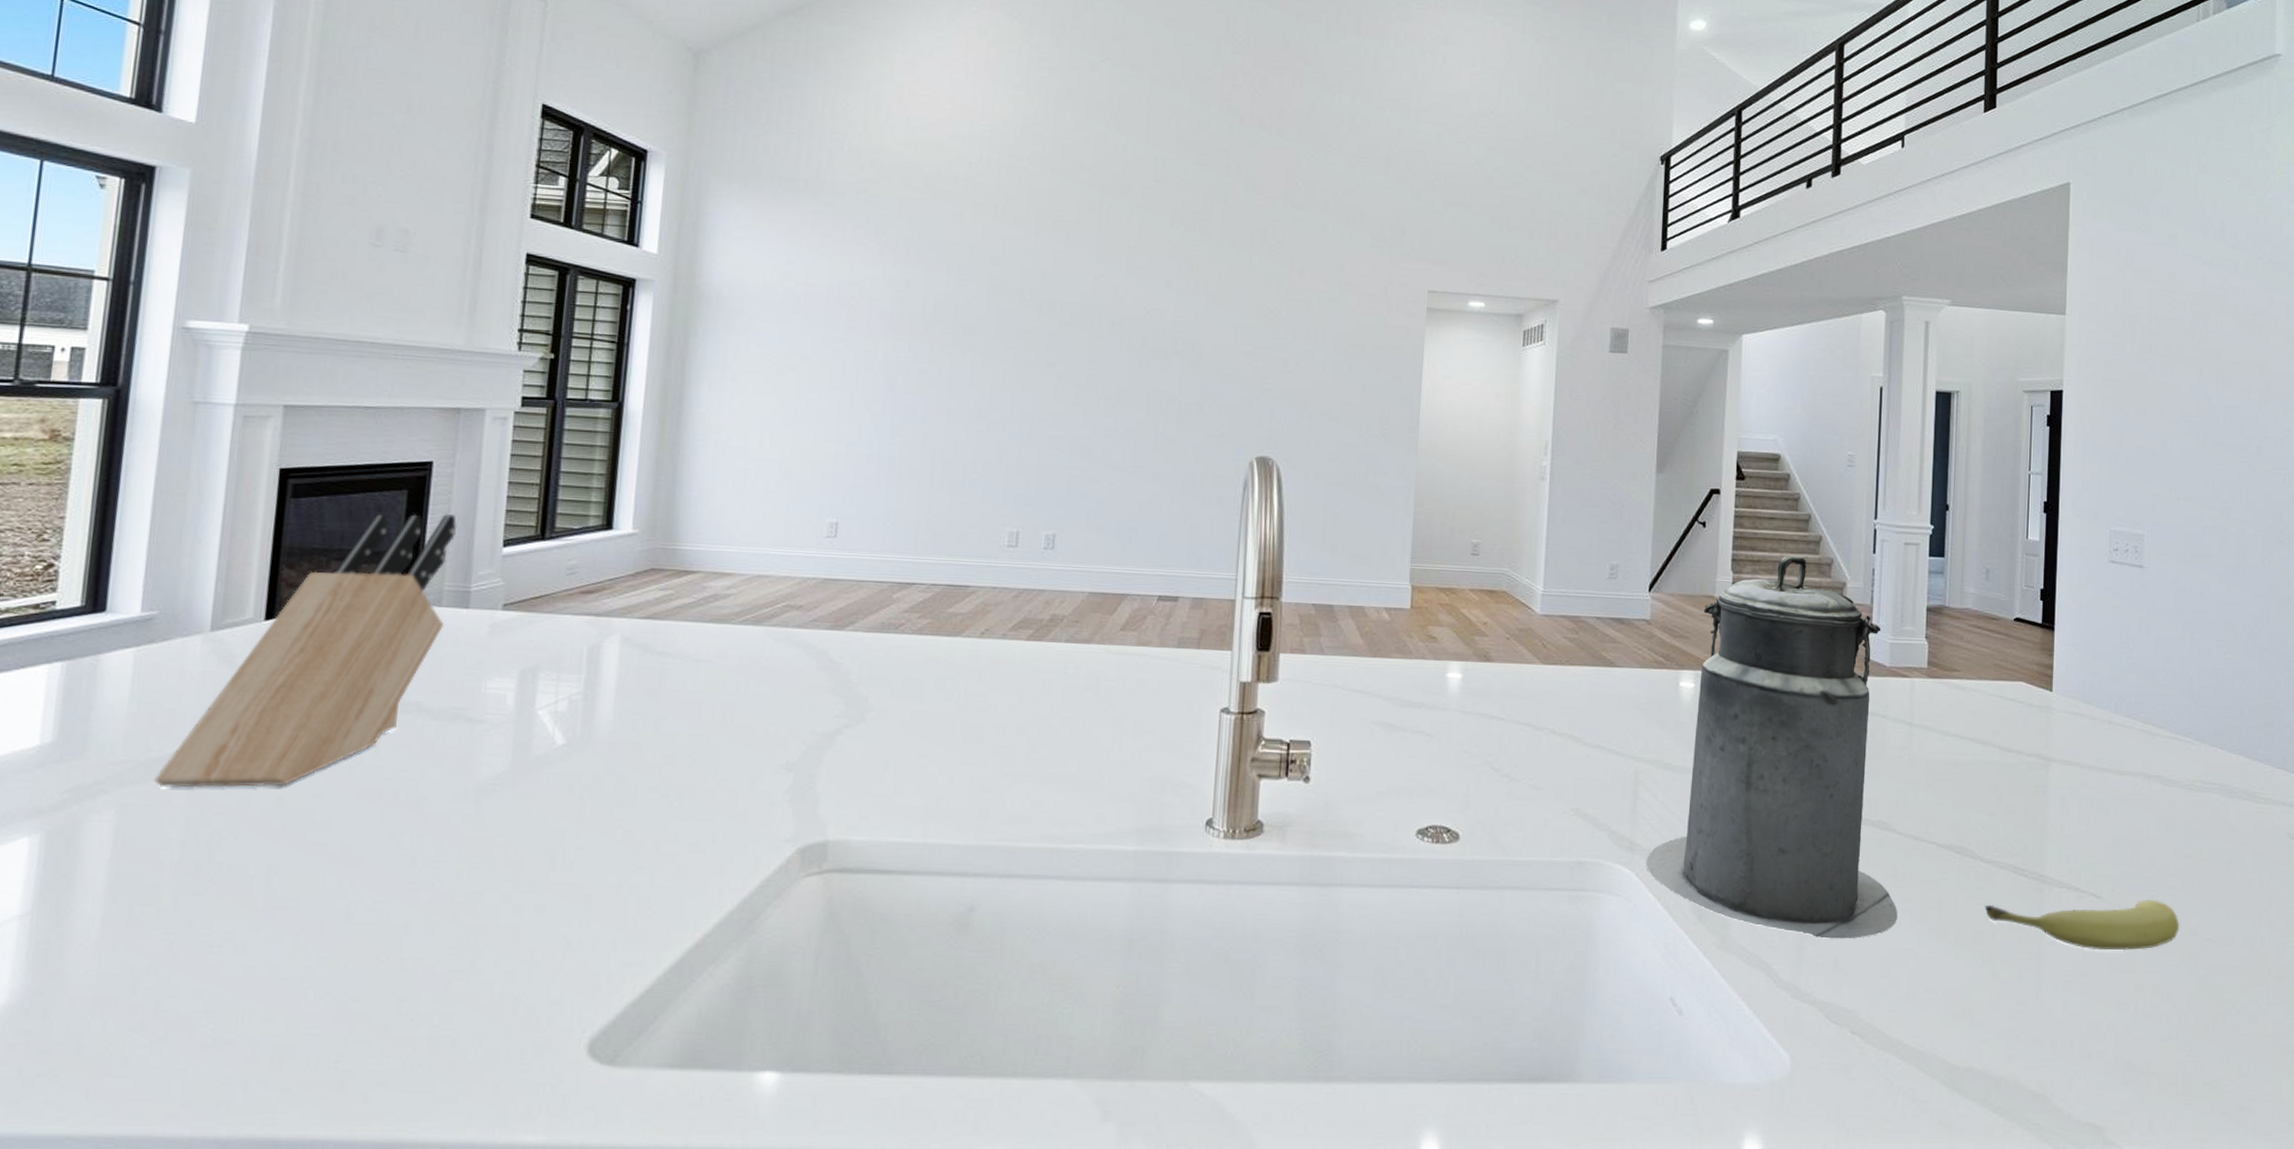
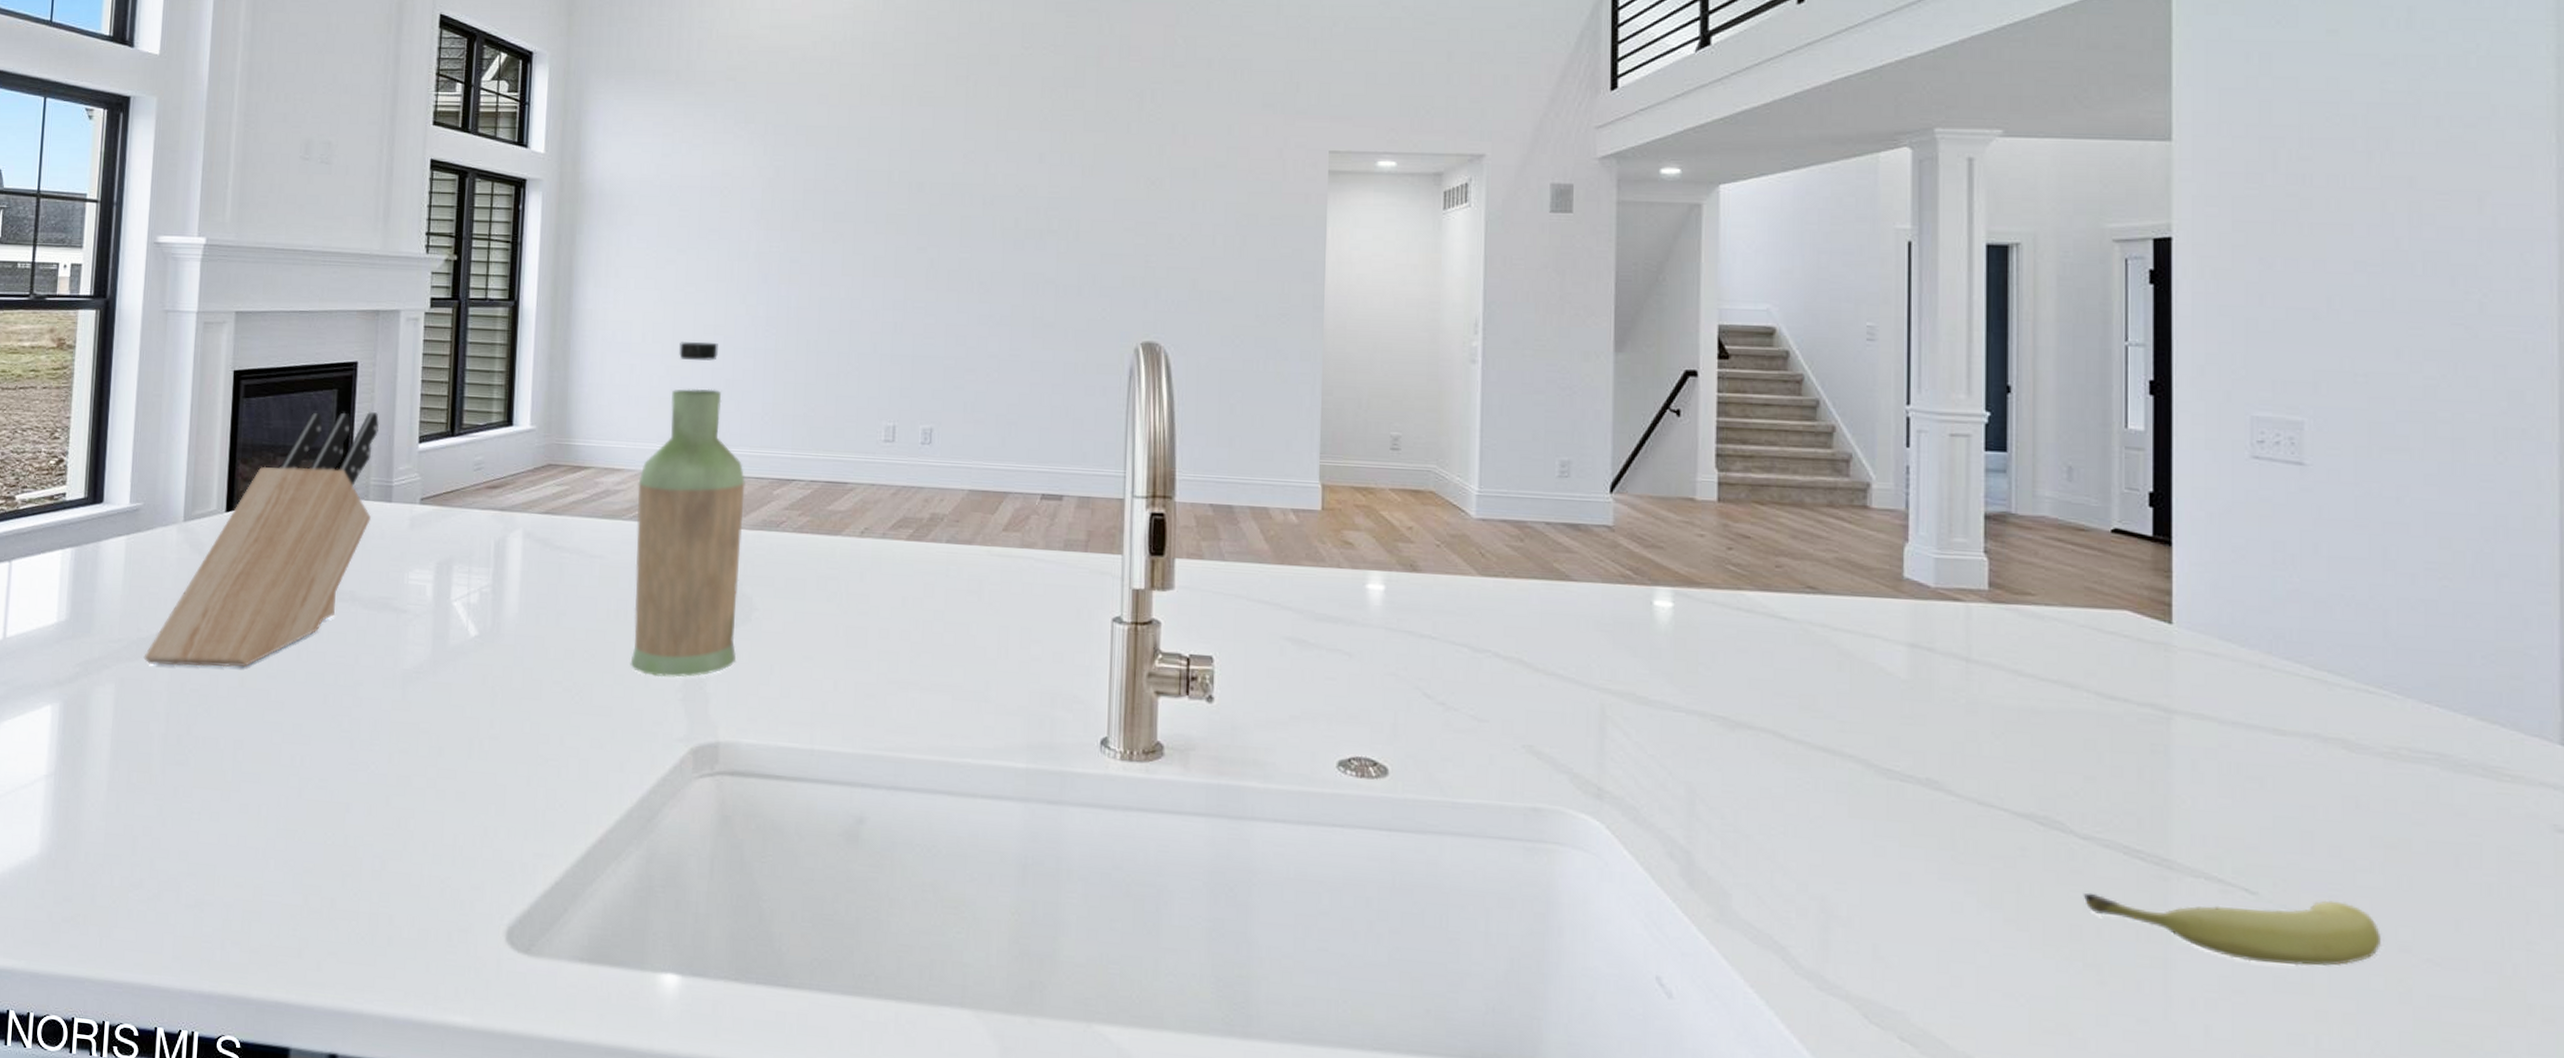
bottle: none [735,447,864,780] -> present [630,341,745,678]
canister: present [1646,555,1898,939] -> none [1618,449,1959,923]

